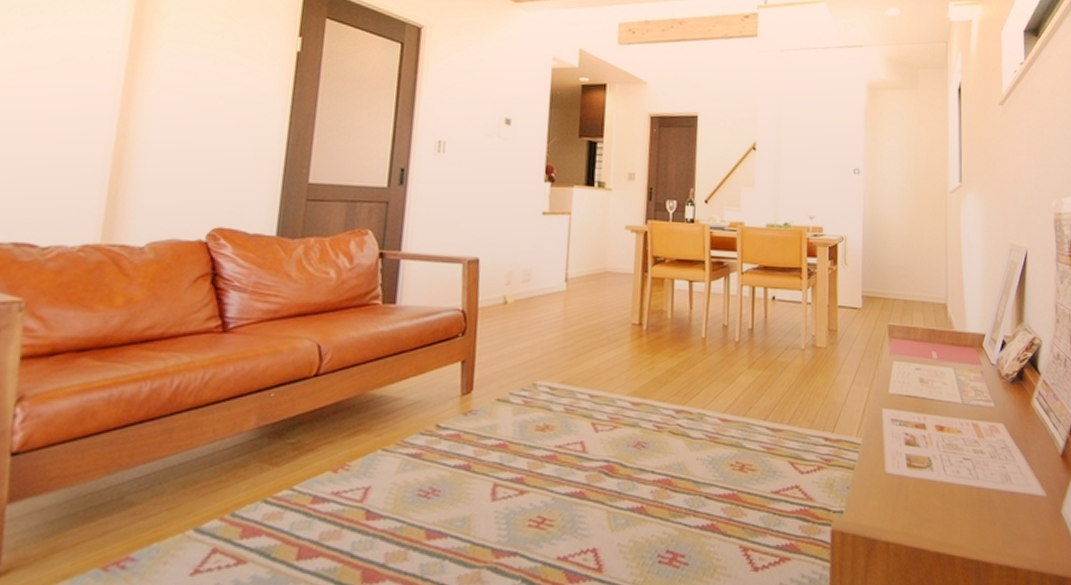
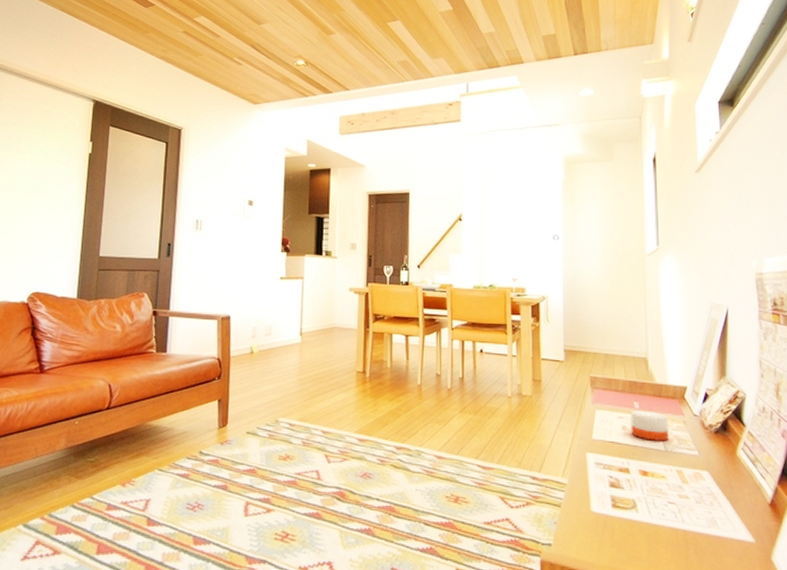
candle: none [928,360,966,393] -> present [631,410,668,441]

